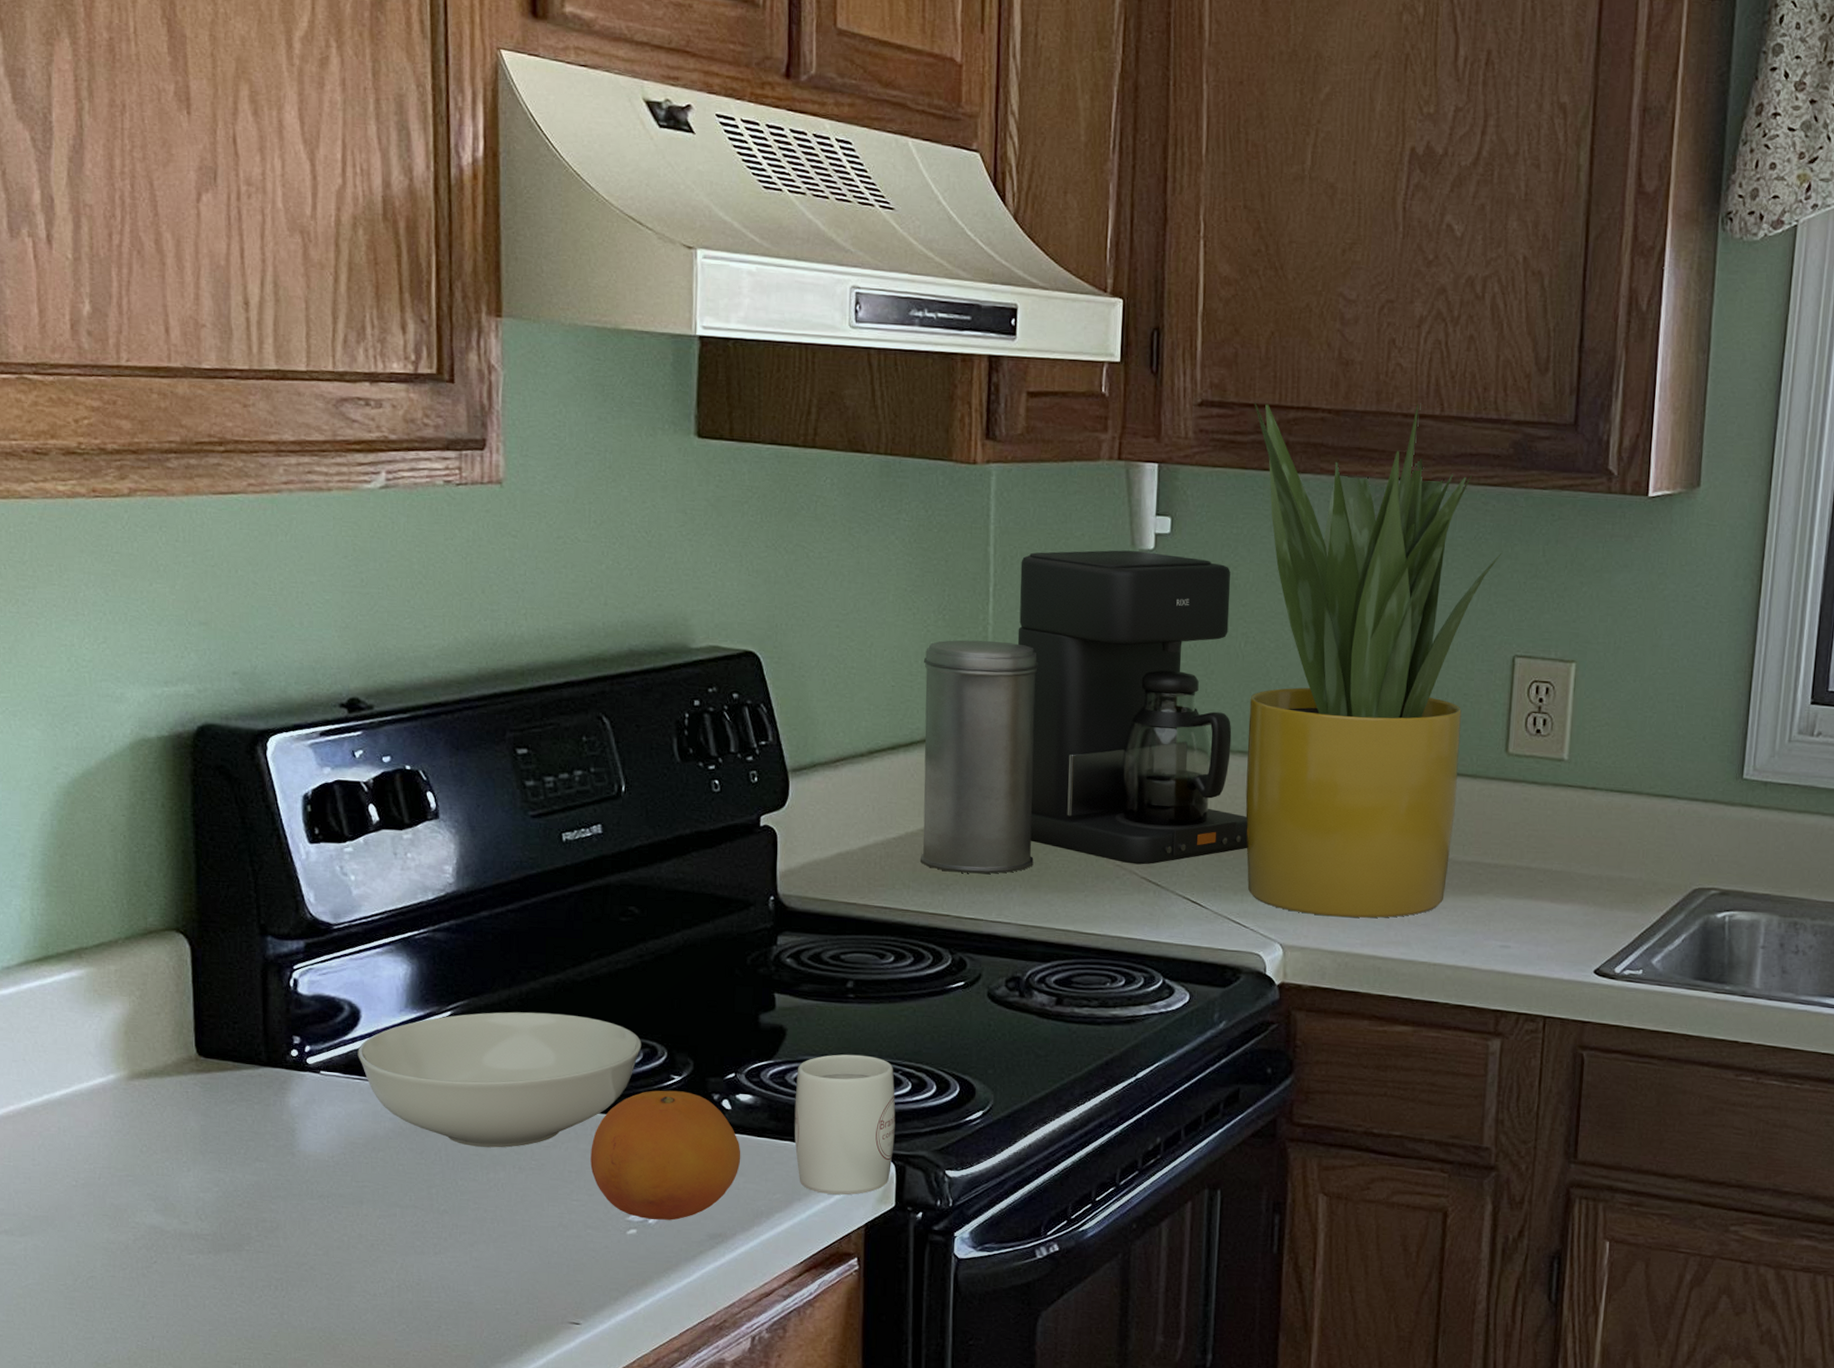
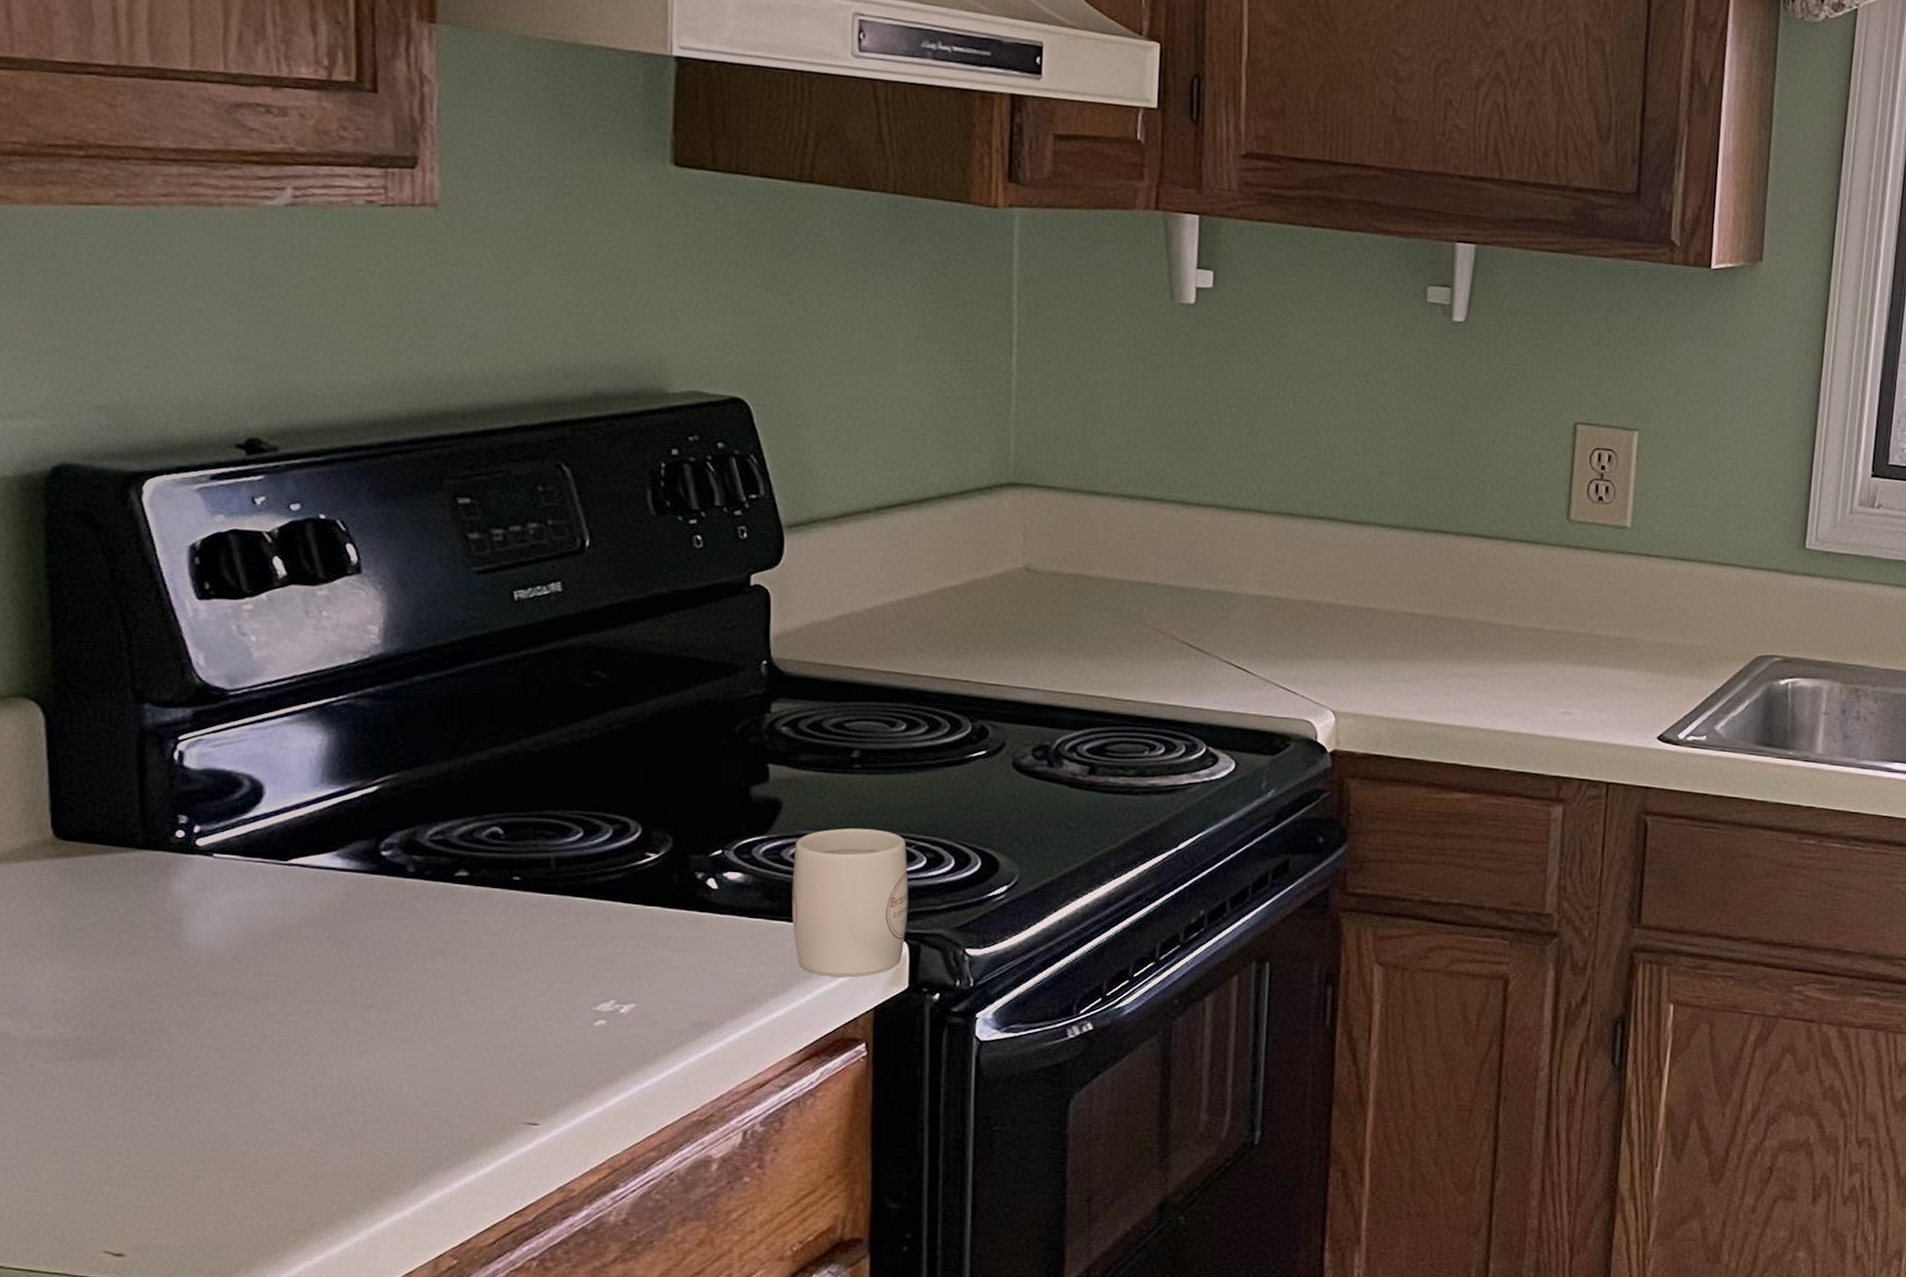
bowl: present [357,1012,642,1148] -> none [261,786,611,935]
fruit: present [590,1090,741,1220] -> none [550,869,730,1009]
canister: present [919,640,1038,874] -> none [935,392,1068,638]
coffee maker: present [1017,550,1248,865] -> none [1044,302,1298,629]
planter: present [1245,402,1502,918] -> none [1294,156,1564,685]

